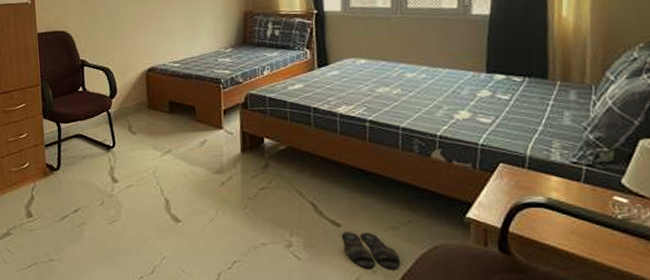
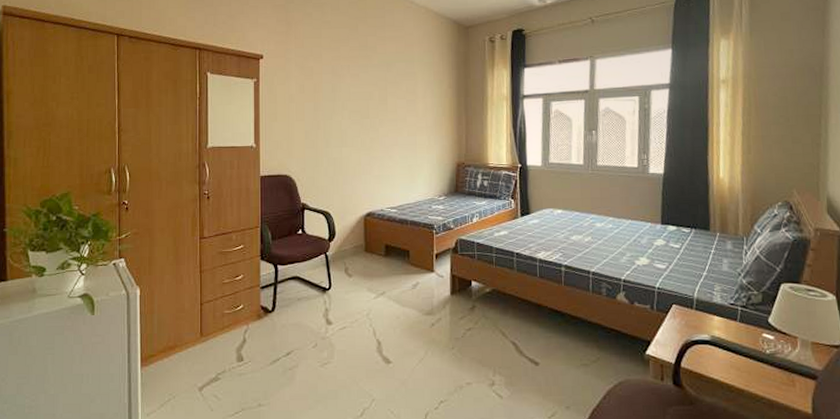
slippers: present [342,232,401,271] -> none [540,370,591,406]

